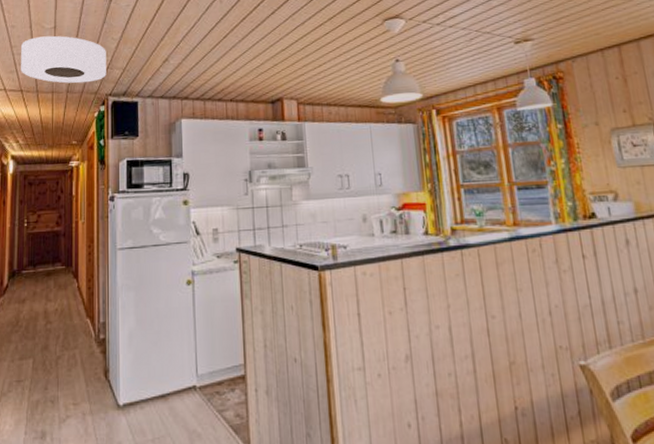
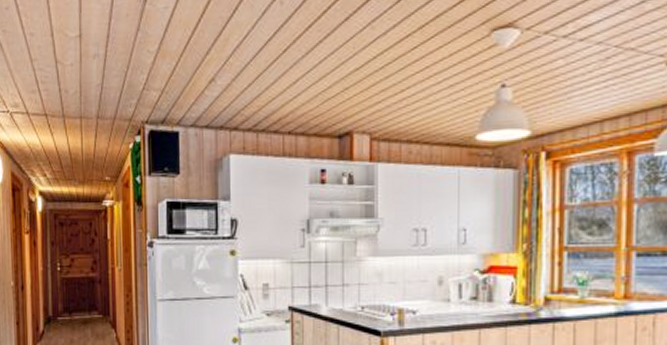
ceiling light: present [21,35,106,84] -> none [43,46,142,108]

